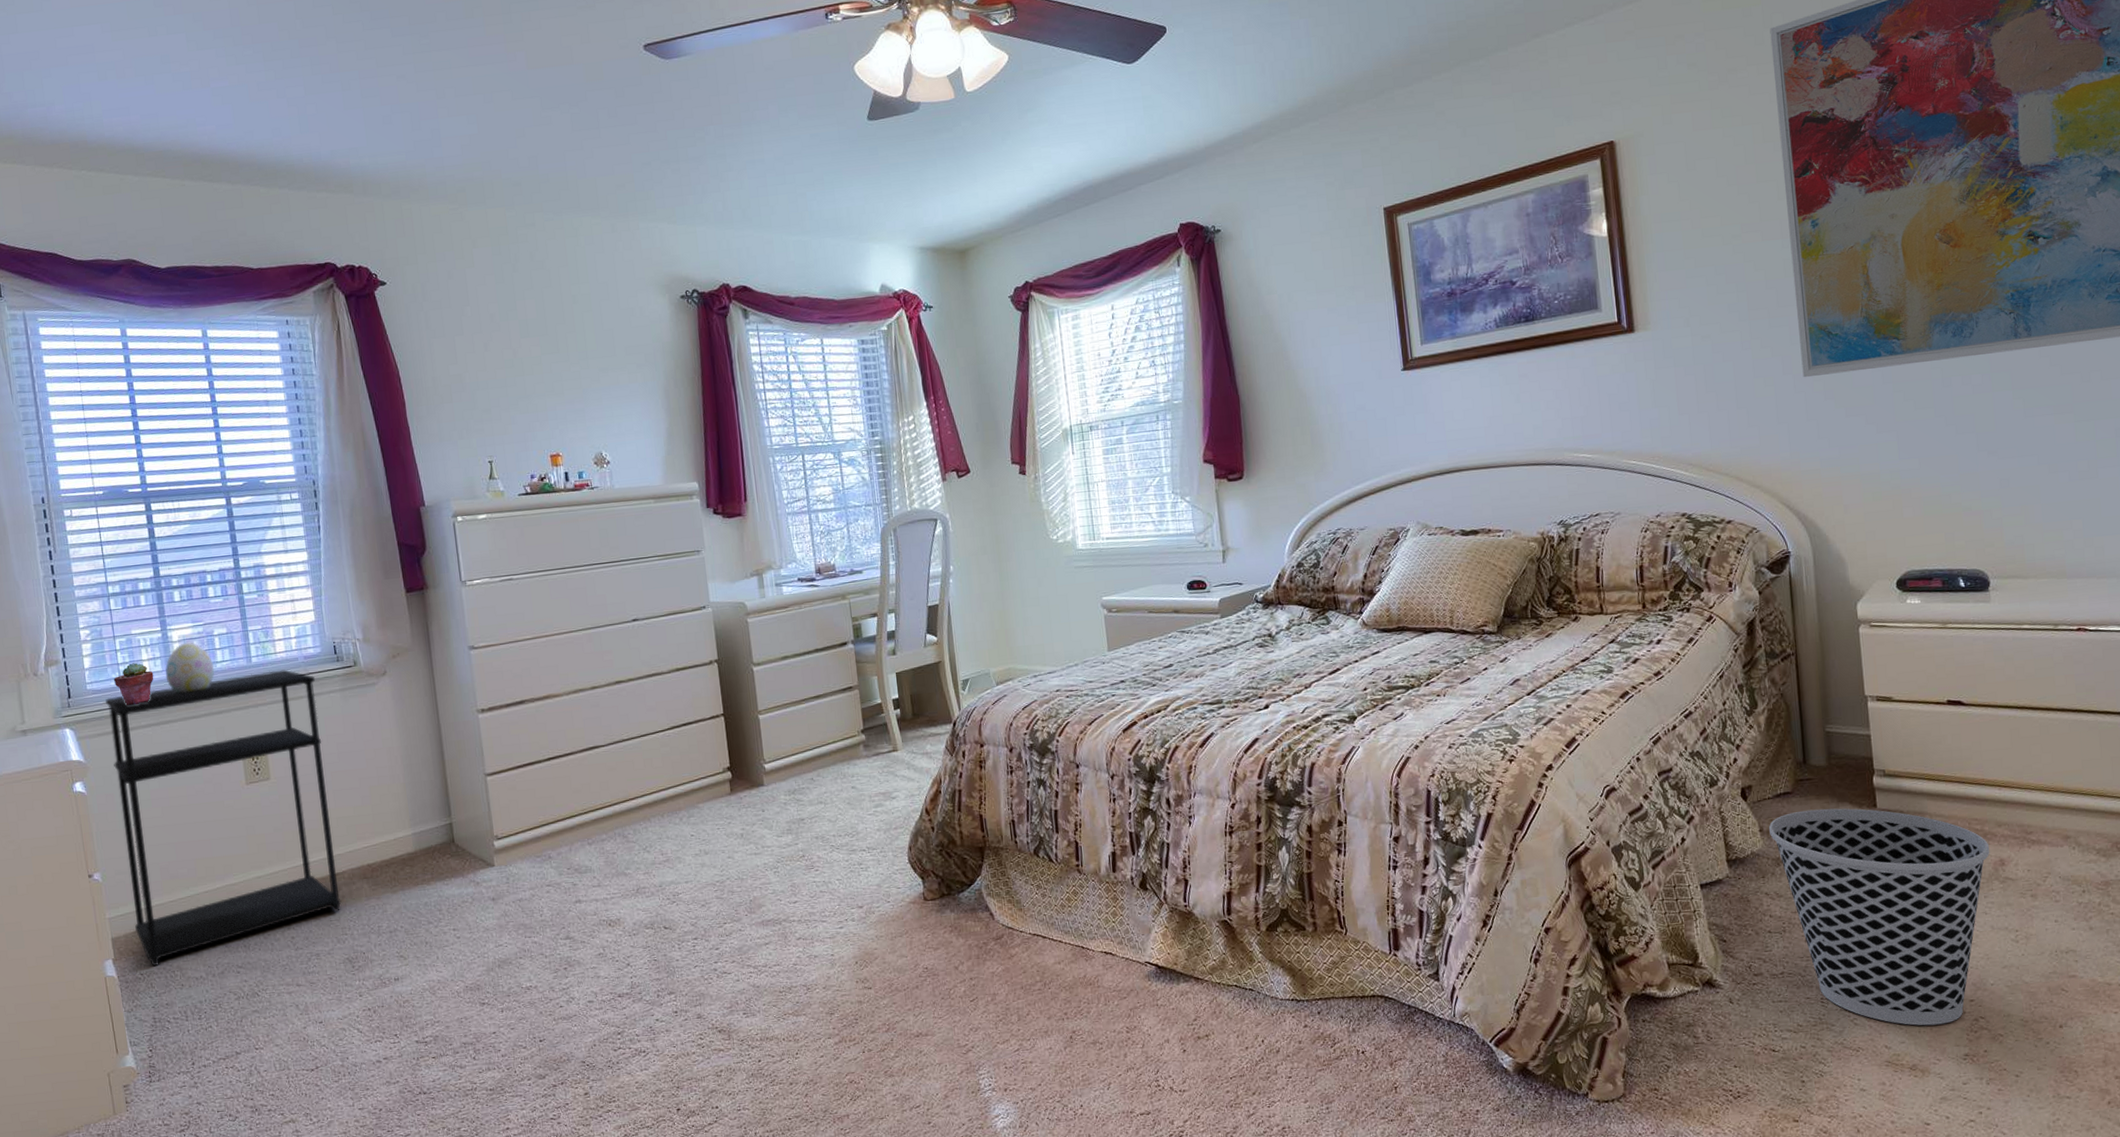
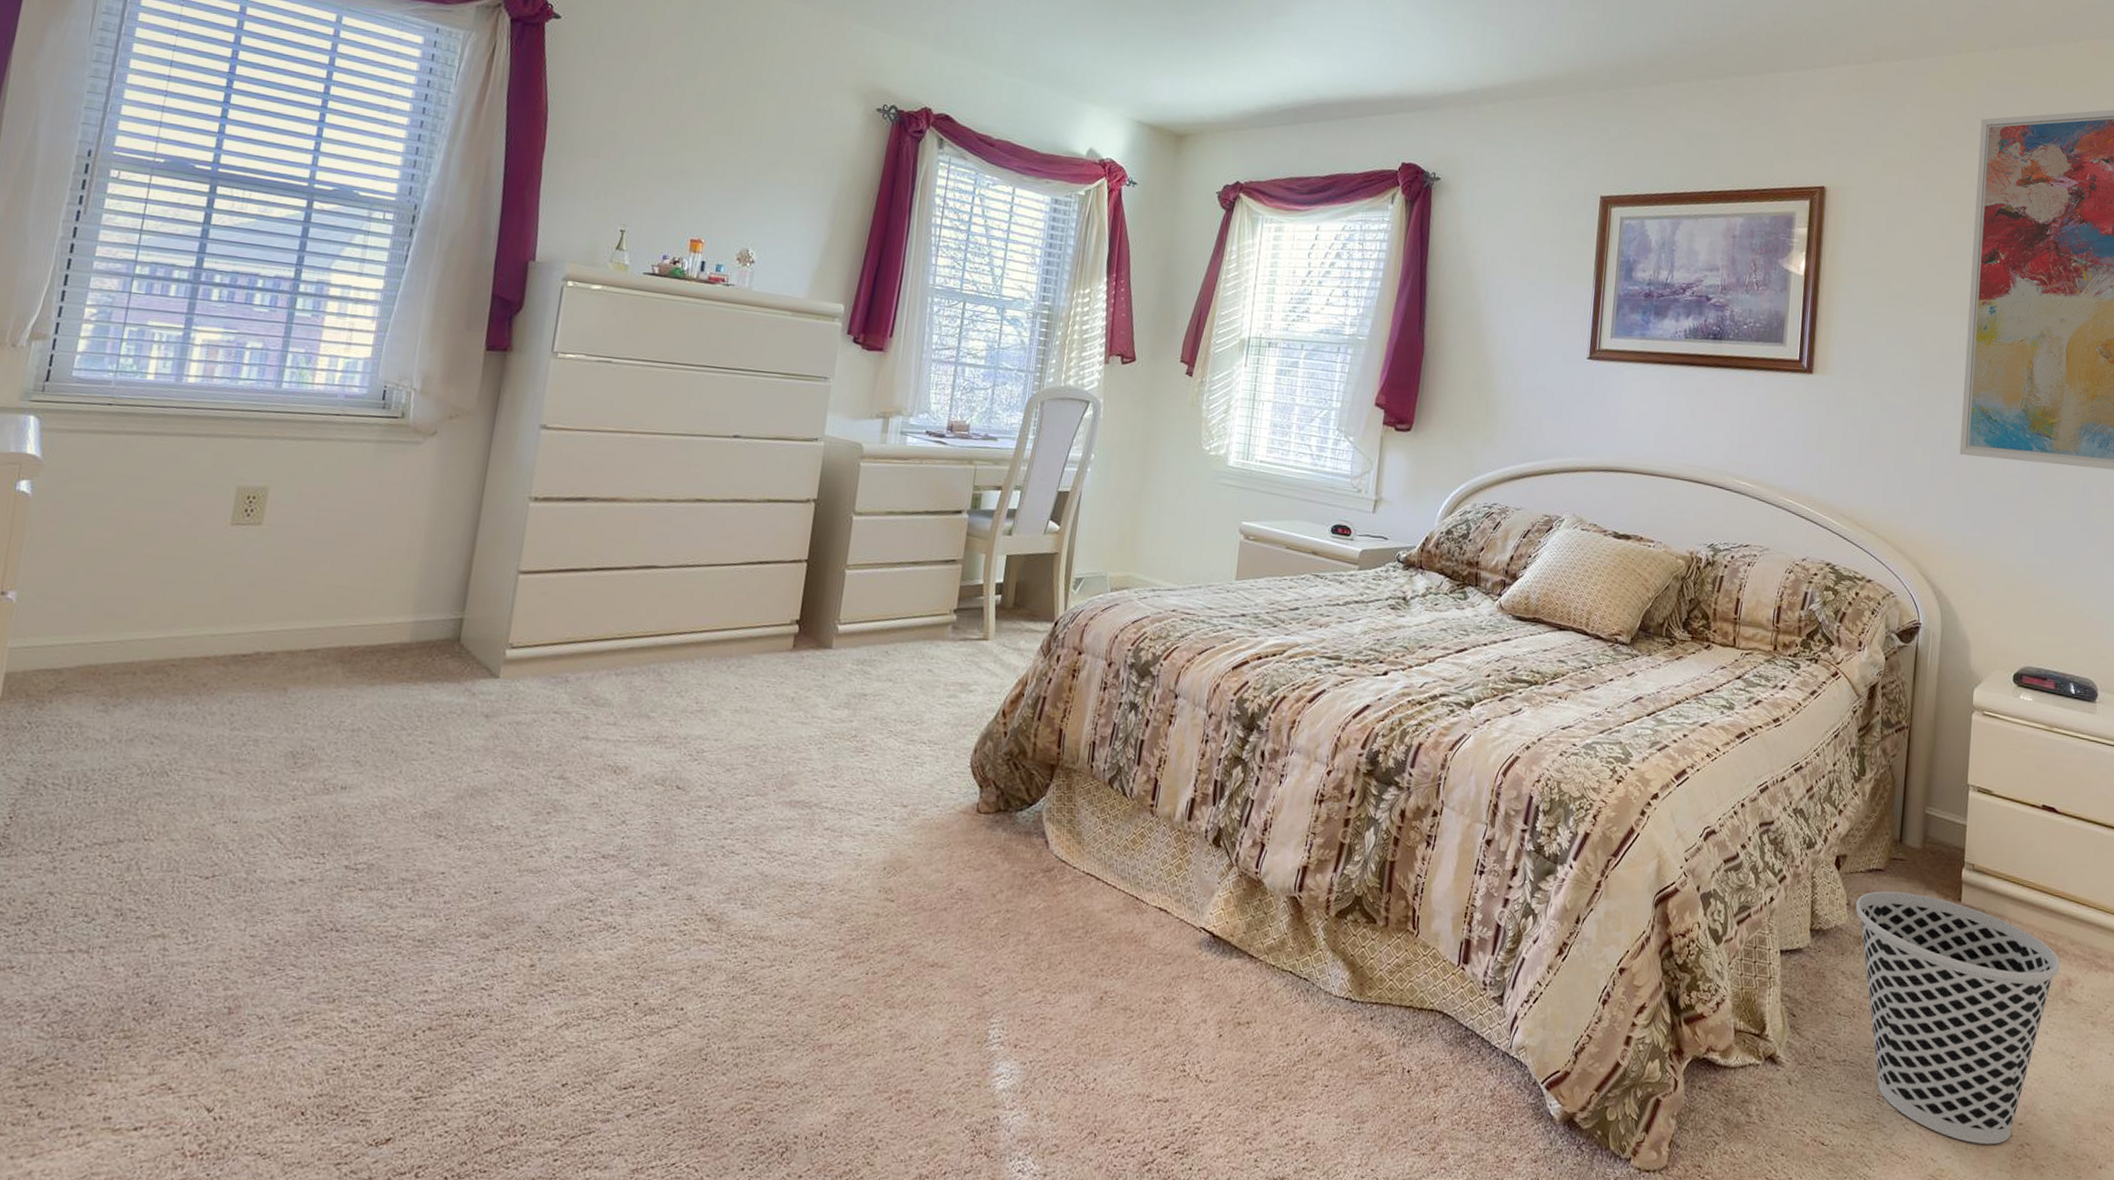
shelving unit: present [105,669,342,967] -> none [38,391,352,717]
potted succulent: present [113,662,154,705] -> none [107,357,159,406]
decorative egg: present [165,642,215,693] -> none [172,348,236,406]

